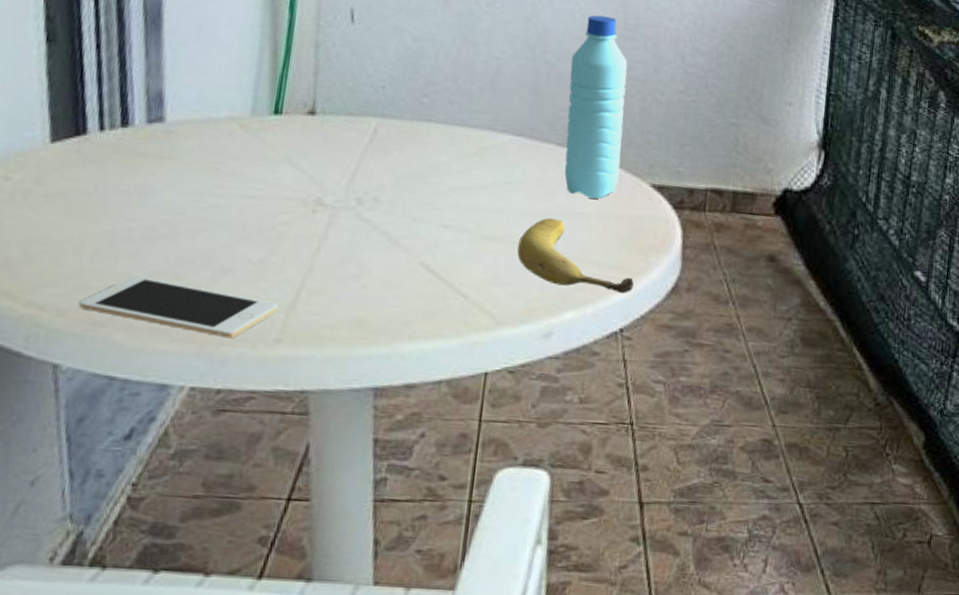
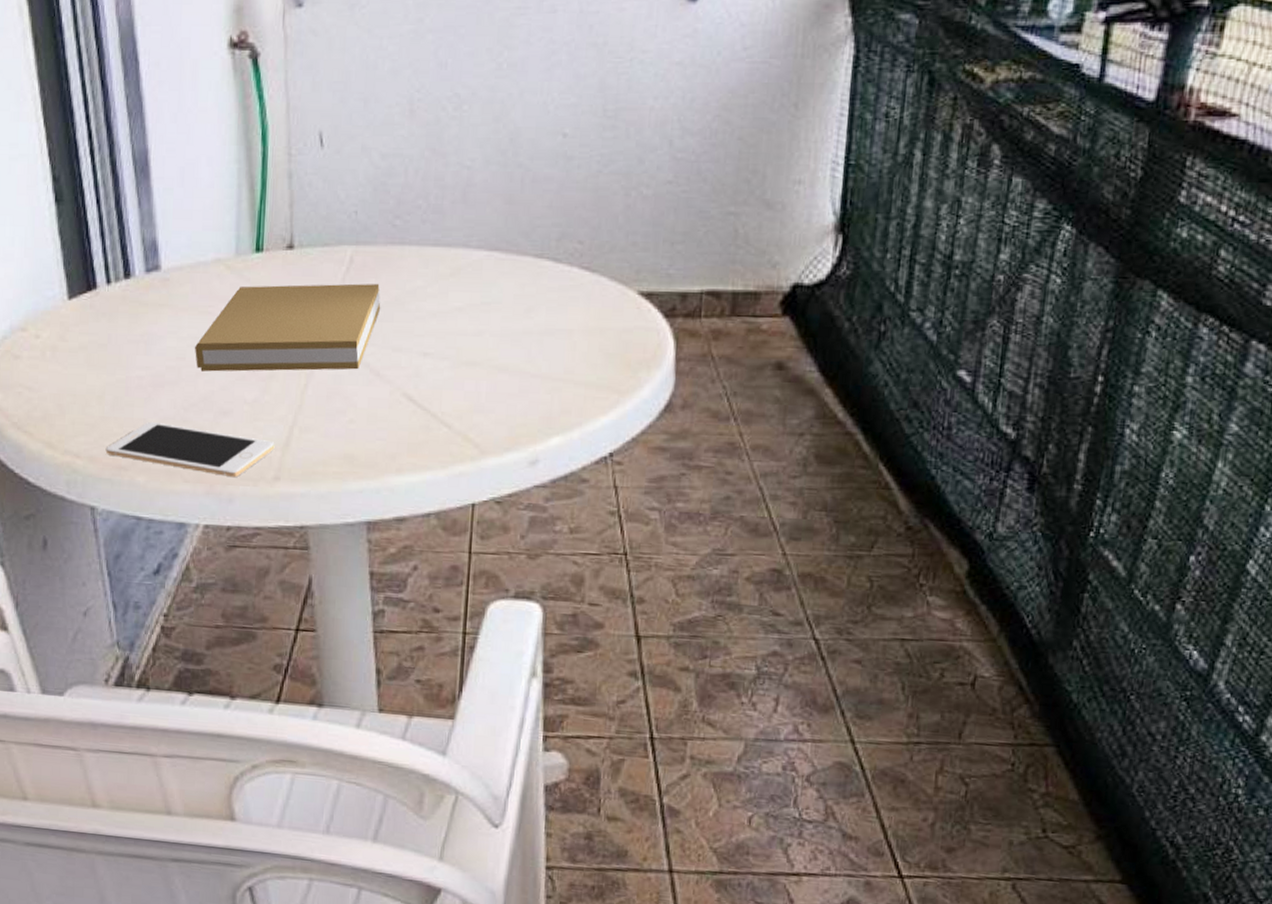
book: none [196,146,403,237] -> present [195,283,381,372]
fruit: present [517,217,634,294] -> none [499,337,623,415]
water bottle: present [564,15,628,199] -> none [543,104,608,313]

